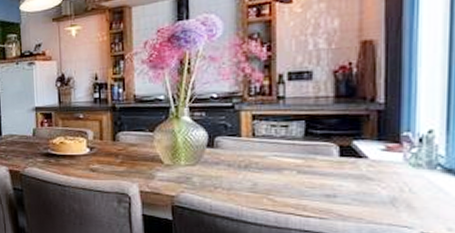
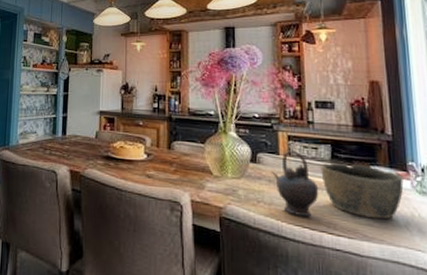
teapot: none [230,131,287,200] -> present [270,150,319,217]
bowl: none [291,139,394,197] -> present [321,162,404,220]

